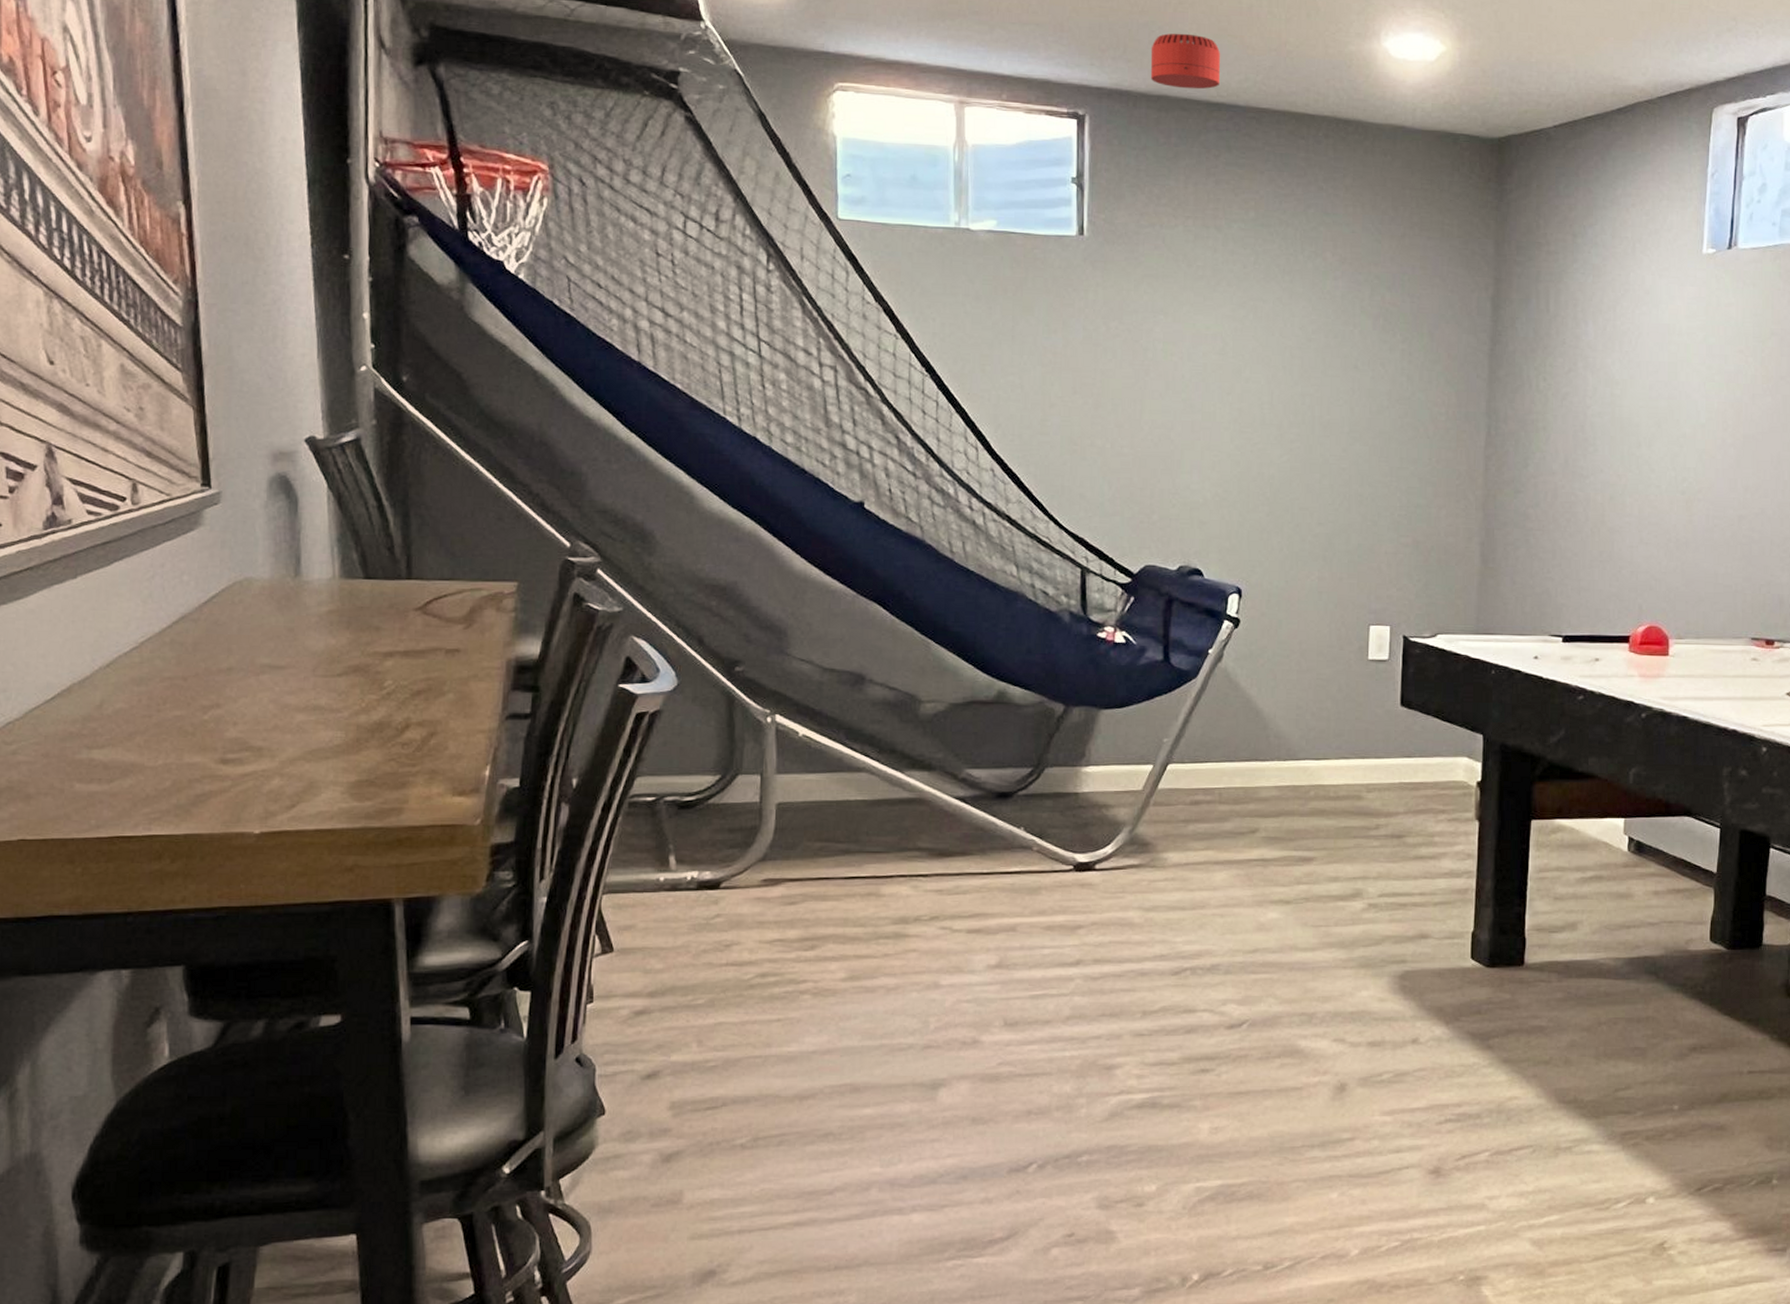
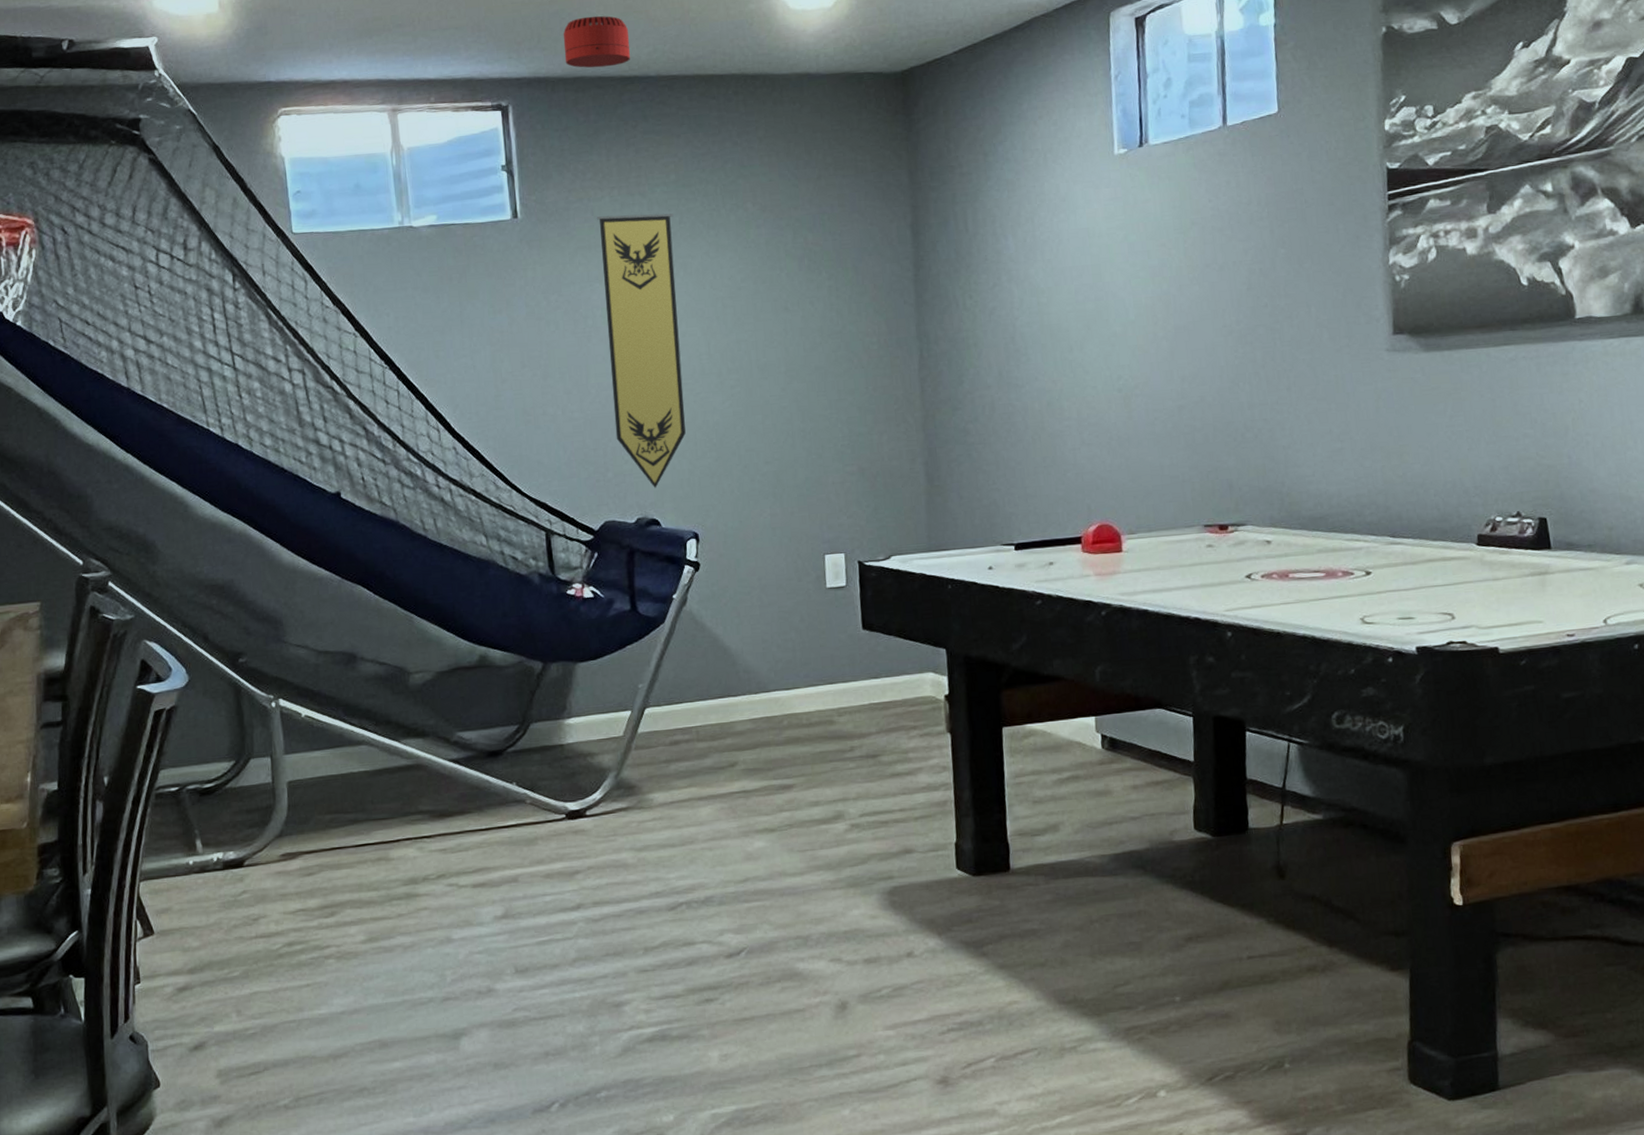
pennant: none [1165,244,1249,538] -> present [596,213,686,489]

